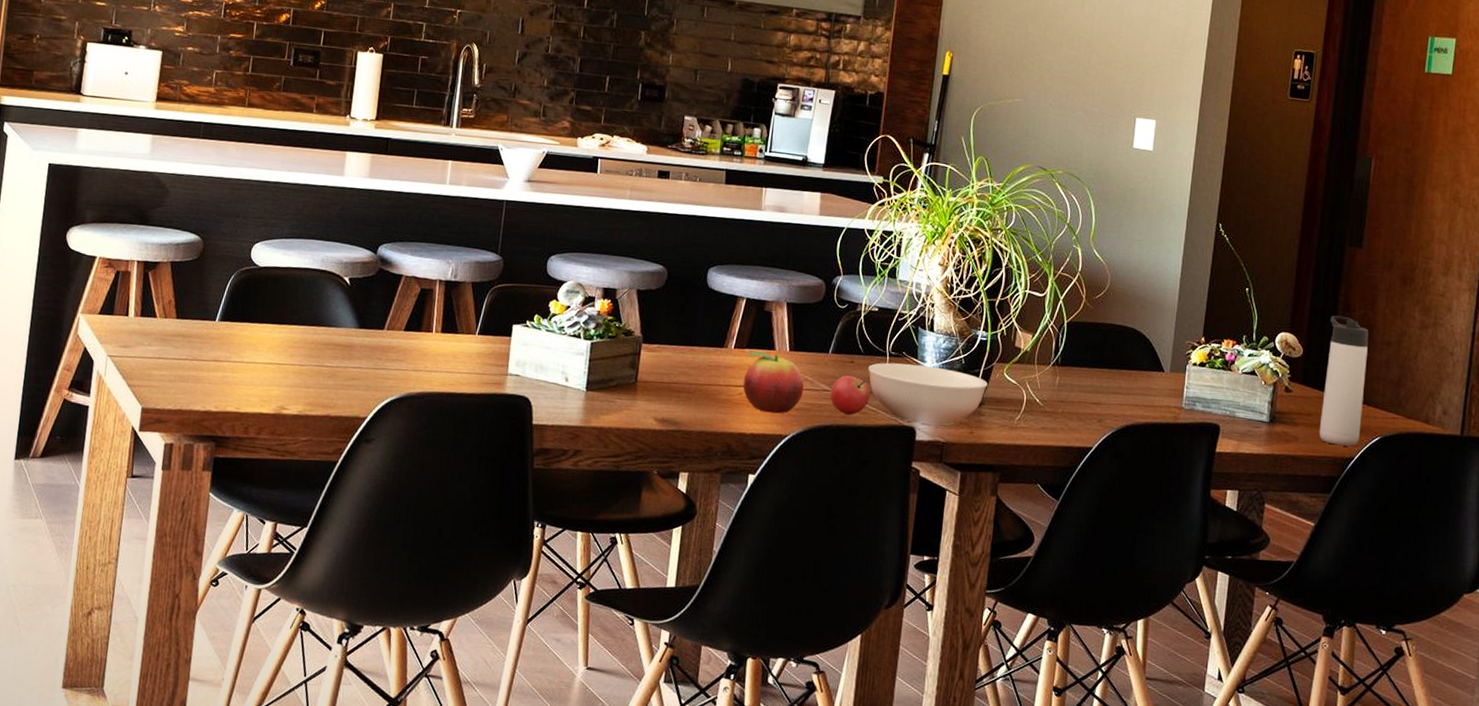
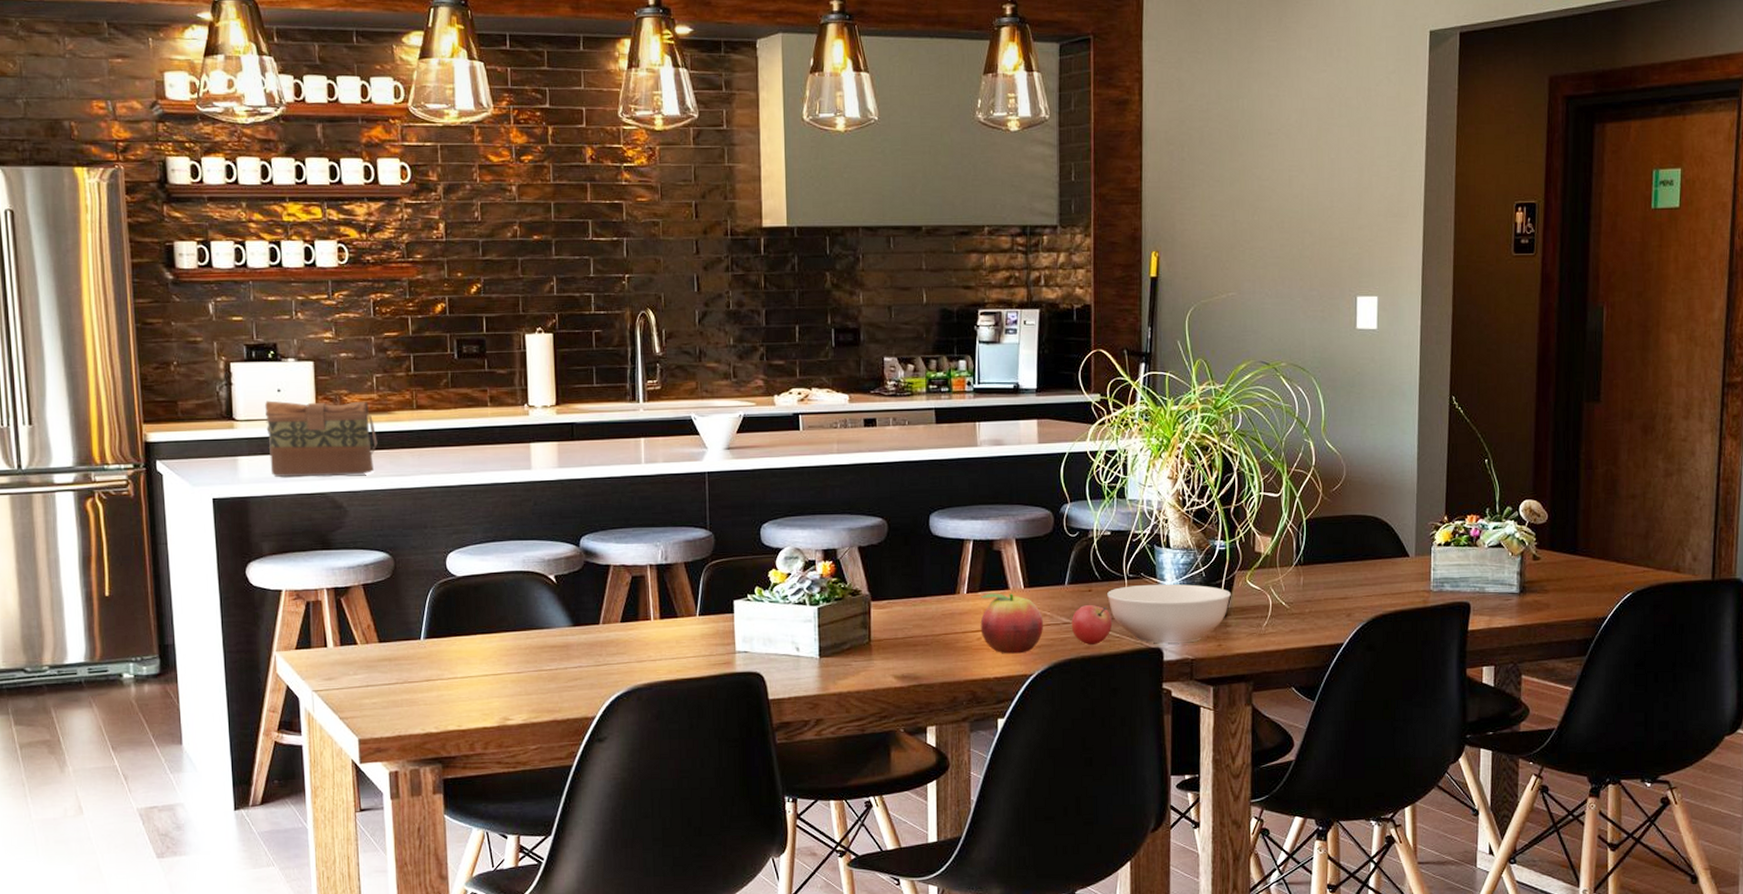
shoulder bag: none [105,81,208,160] -> present [265,400,378,477]
thermos bottle: present [1319,315,1369,447] -> none [1570,475,1613,607]

